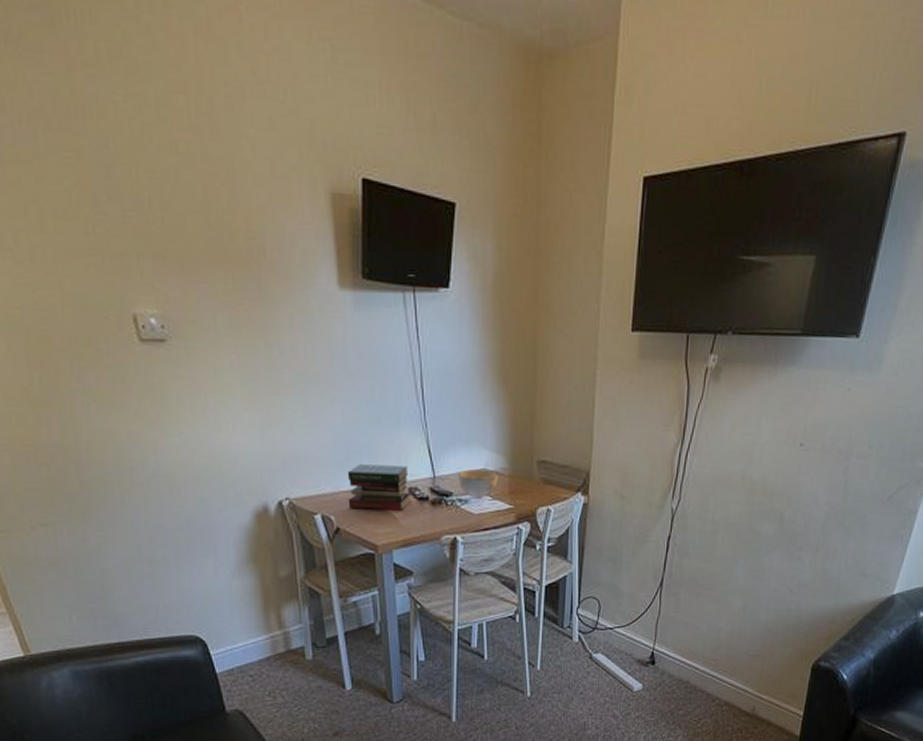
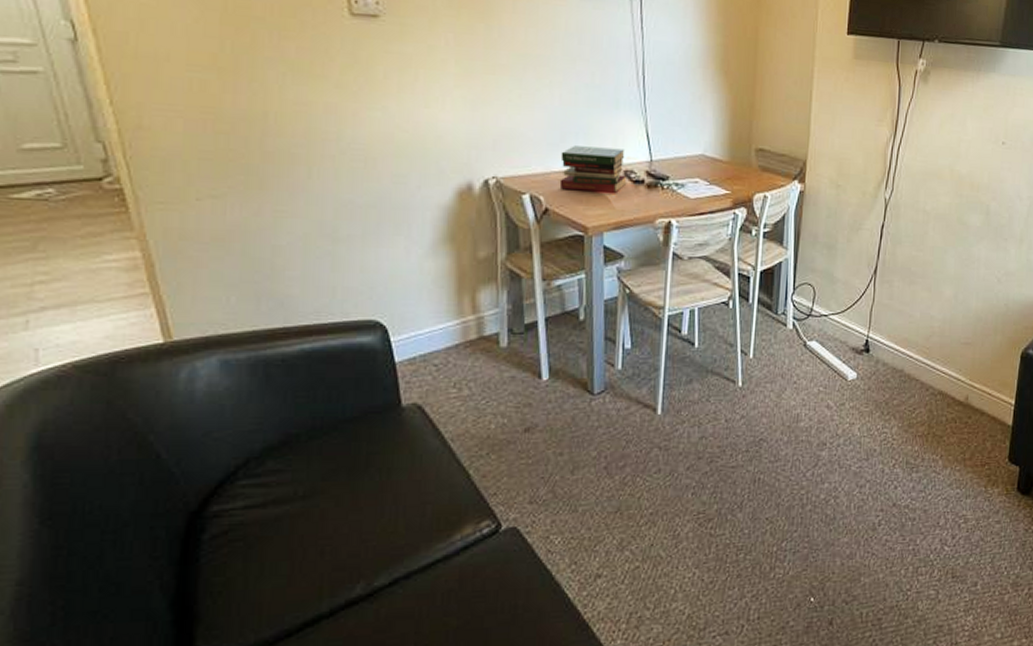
bowl: present [458,469,499,498] -> none [675,154,717,183]

